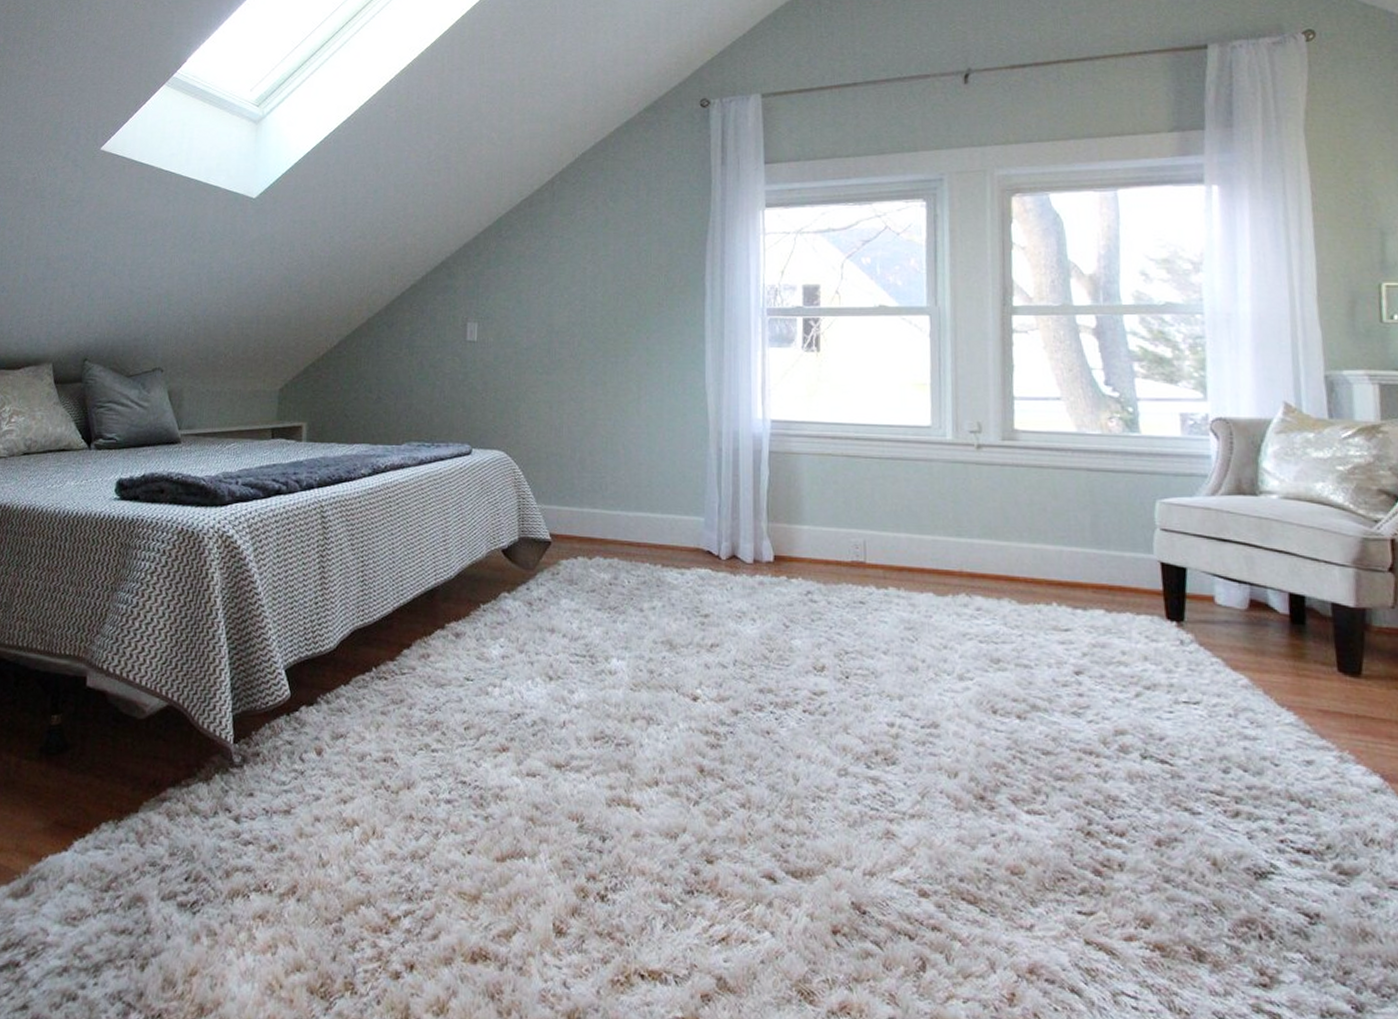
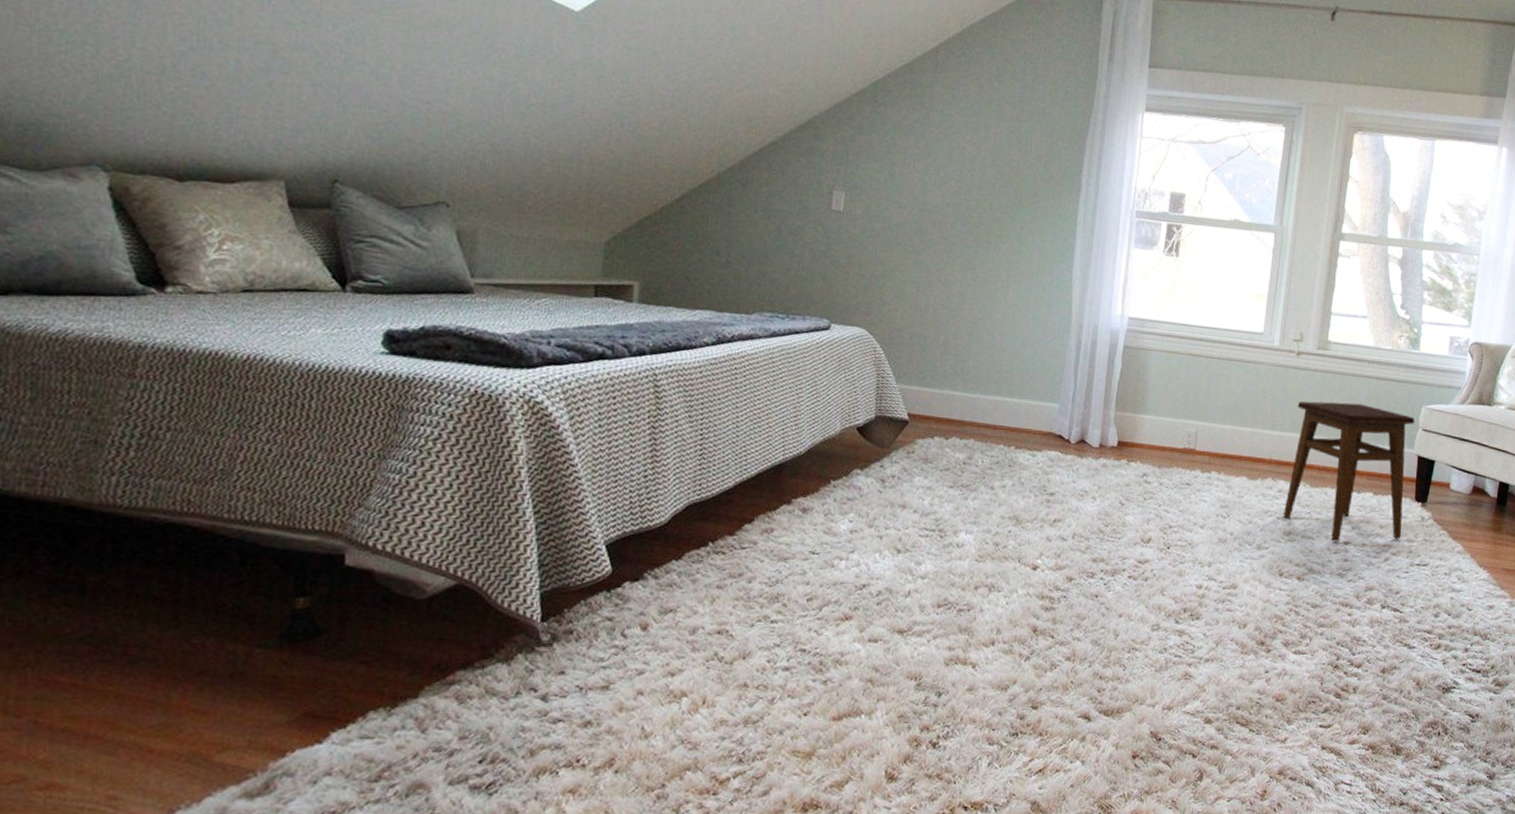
stool: none [986,500,1155,672] -> present [1282,401,1415,542]

